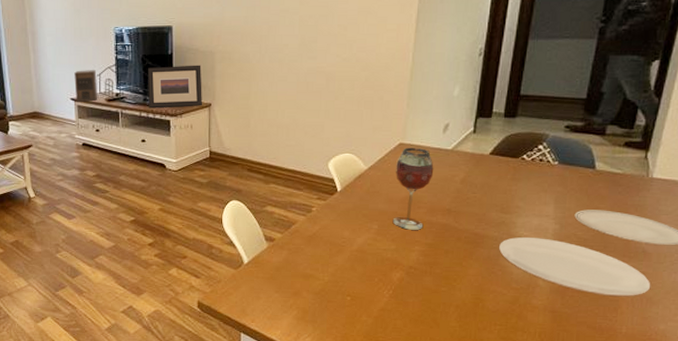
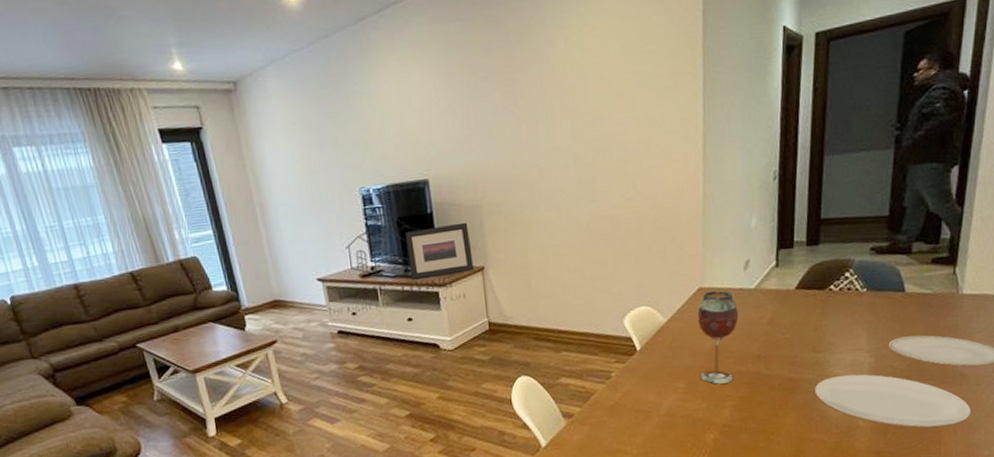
speaker: present [74,70,98,102] -> none [318,241,350,282]

